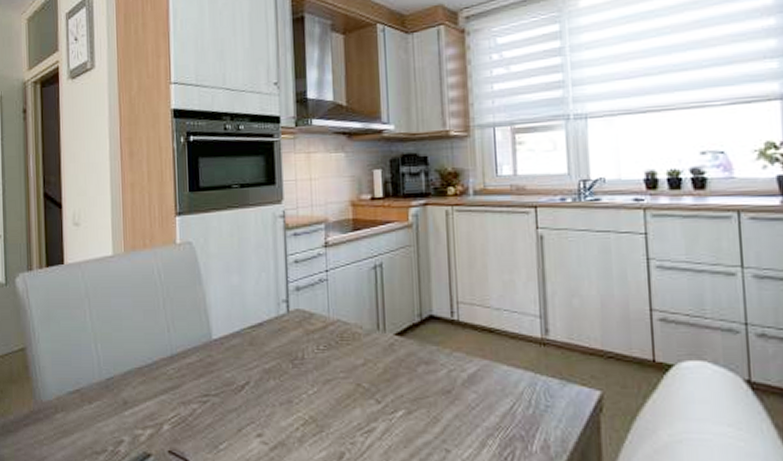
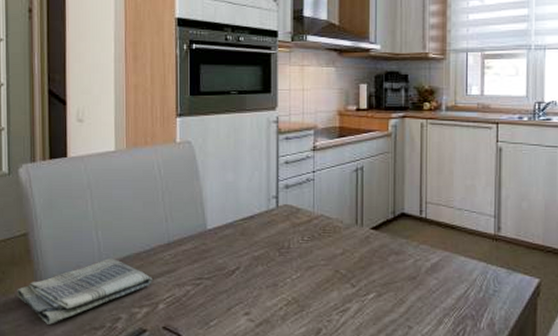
dish towel: none [15,373,157,448] -> present [17,257,154,324]

